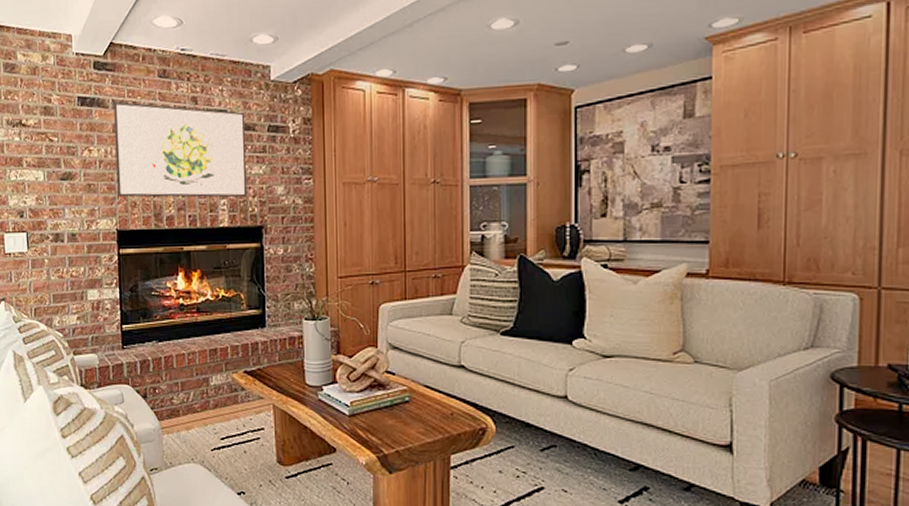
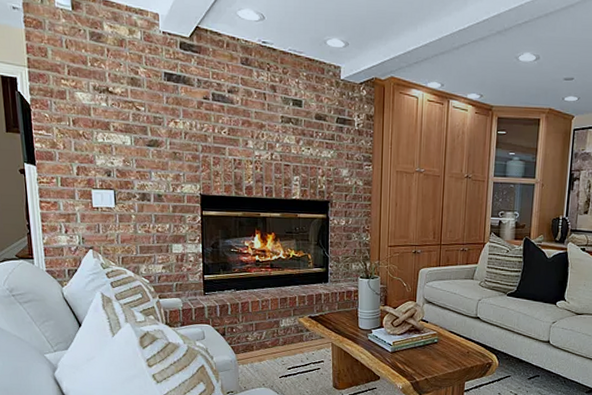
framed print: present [113,101,248,198] -> none [199,81,318,176]

